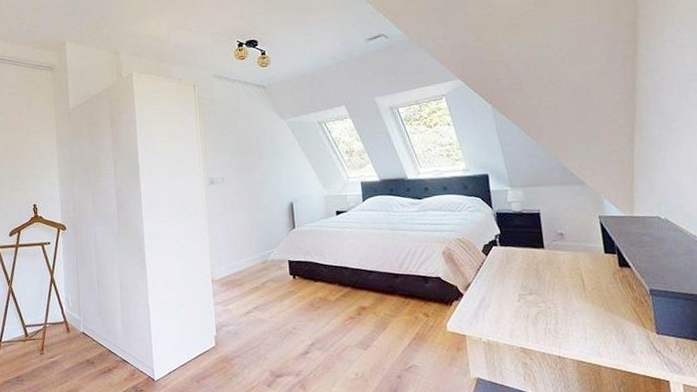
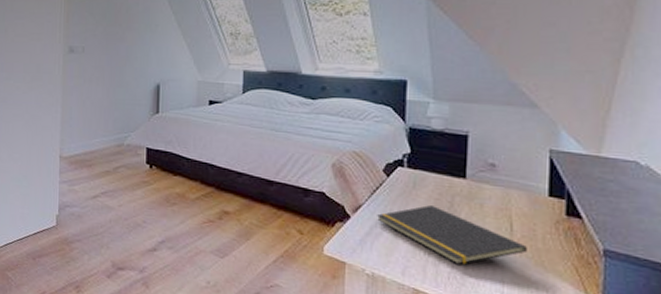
notepad: none [484,275,597,321] -> present [377,205,527,265]

